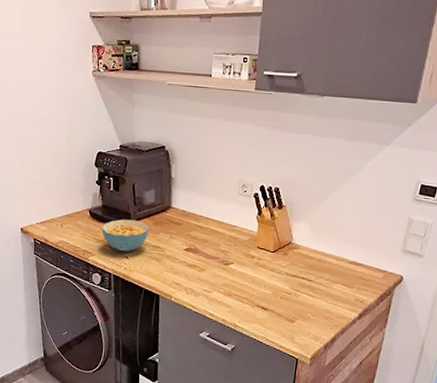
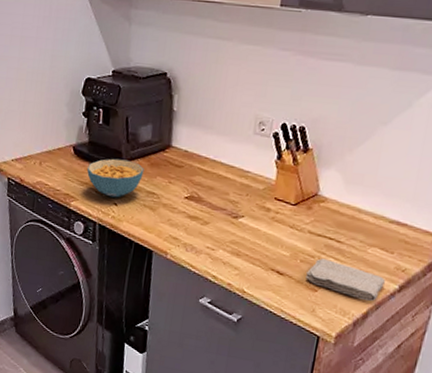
washcloth: none [285,295,348,328] -> present [306,258,385,302]

